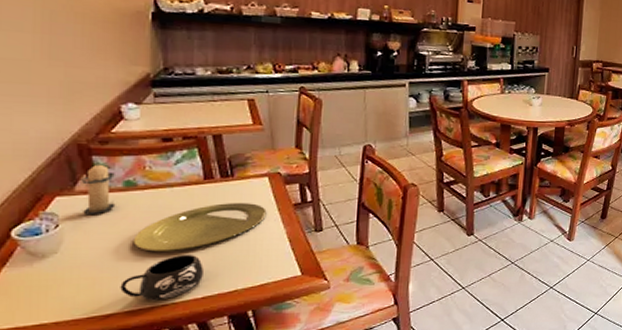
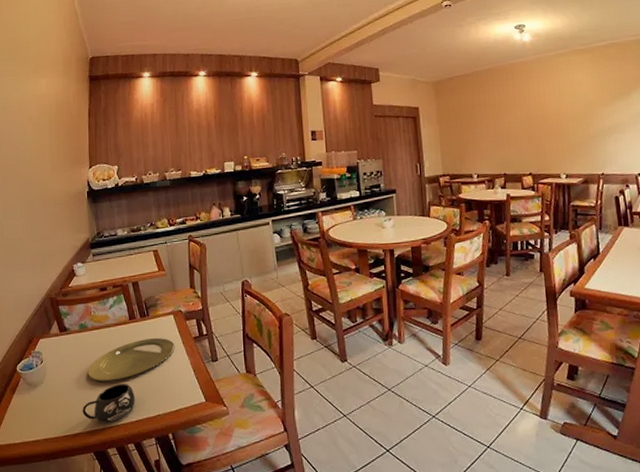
candle: present [80,162,116,215] -> none [53,311,75,353]

